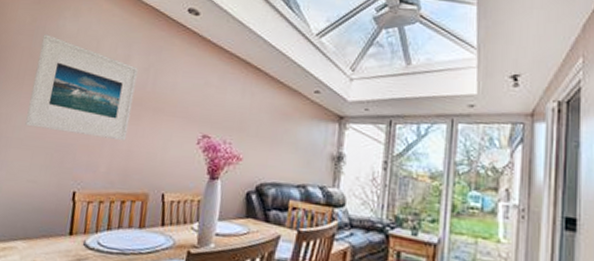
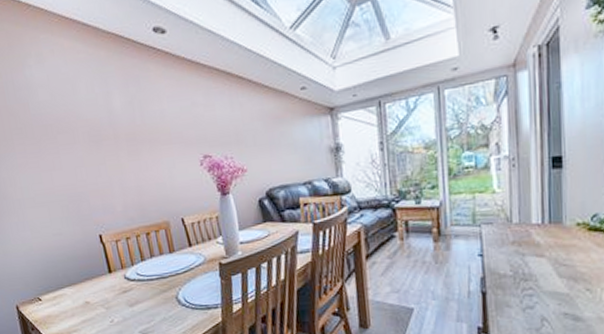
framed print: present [25,34,138,141] -> none [14,88,132,185]

